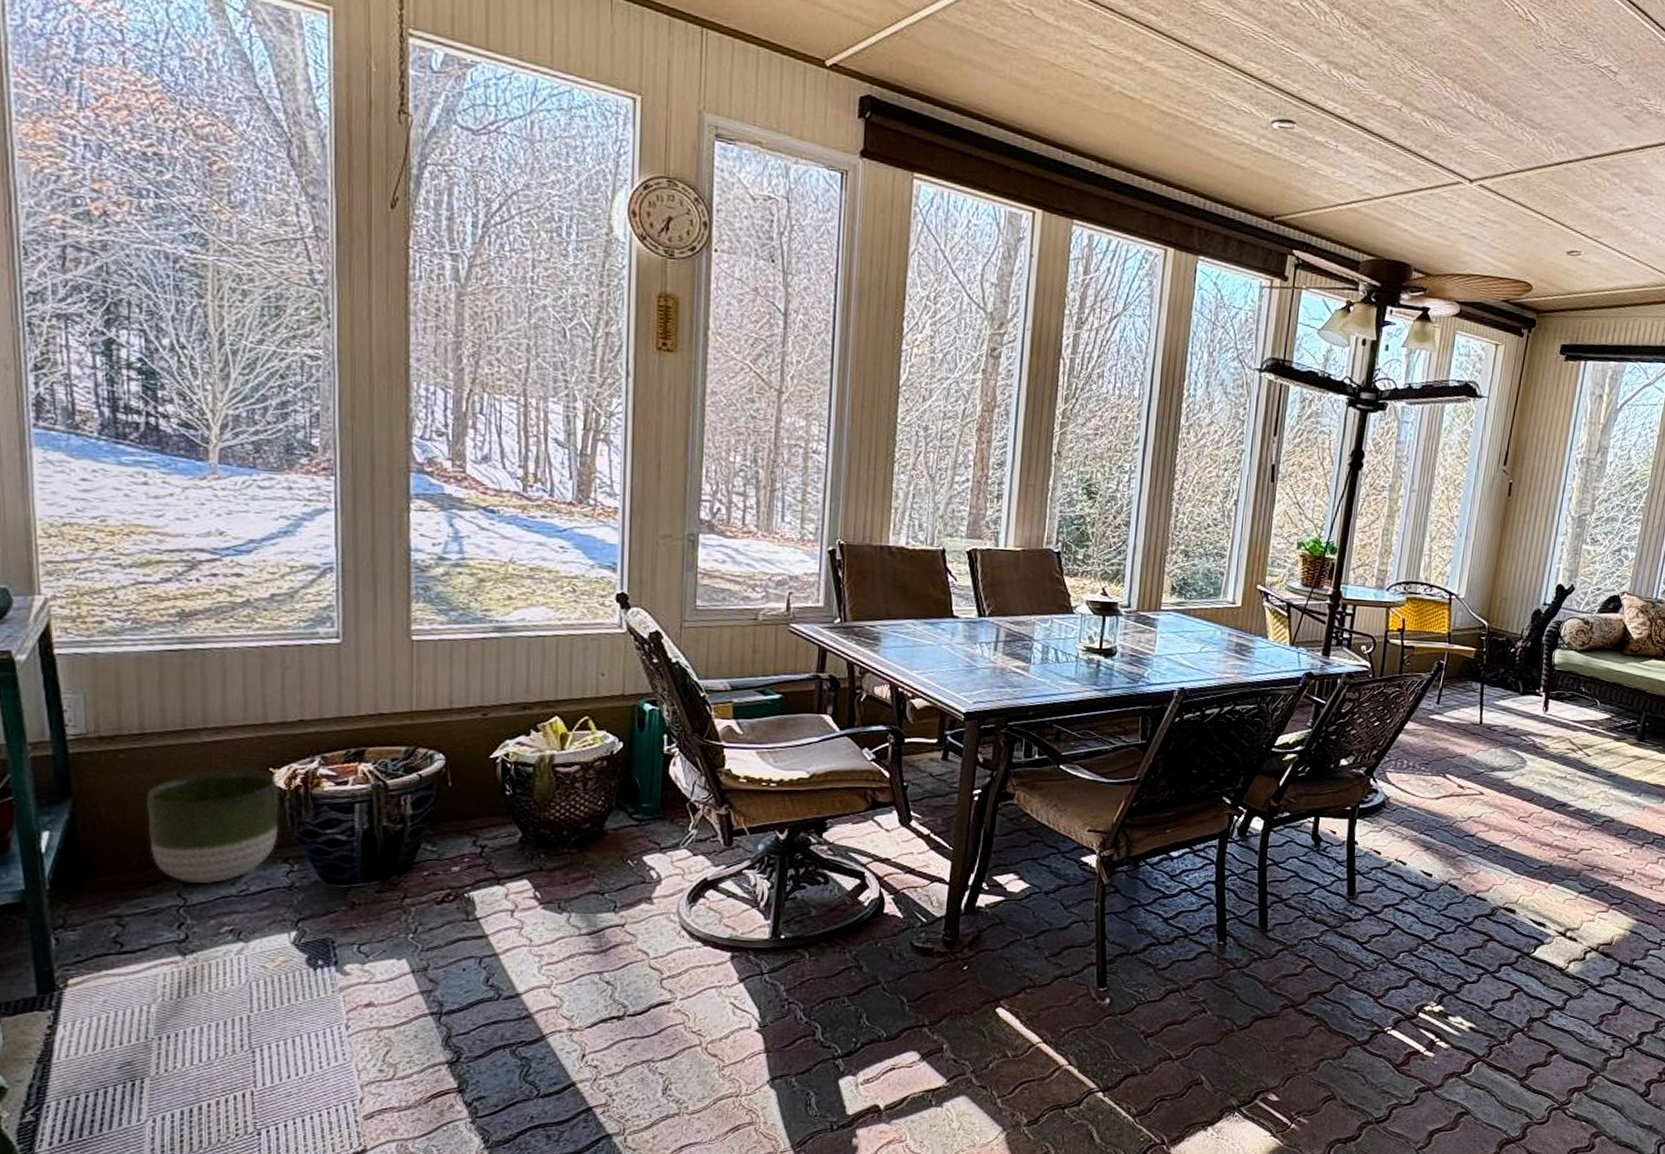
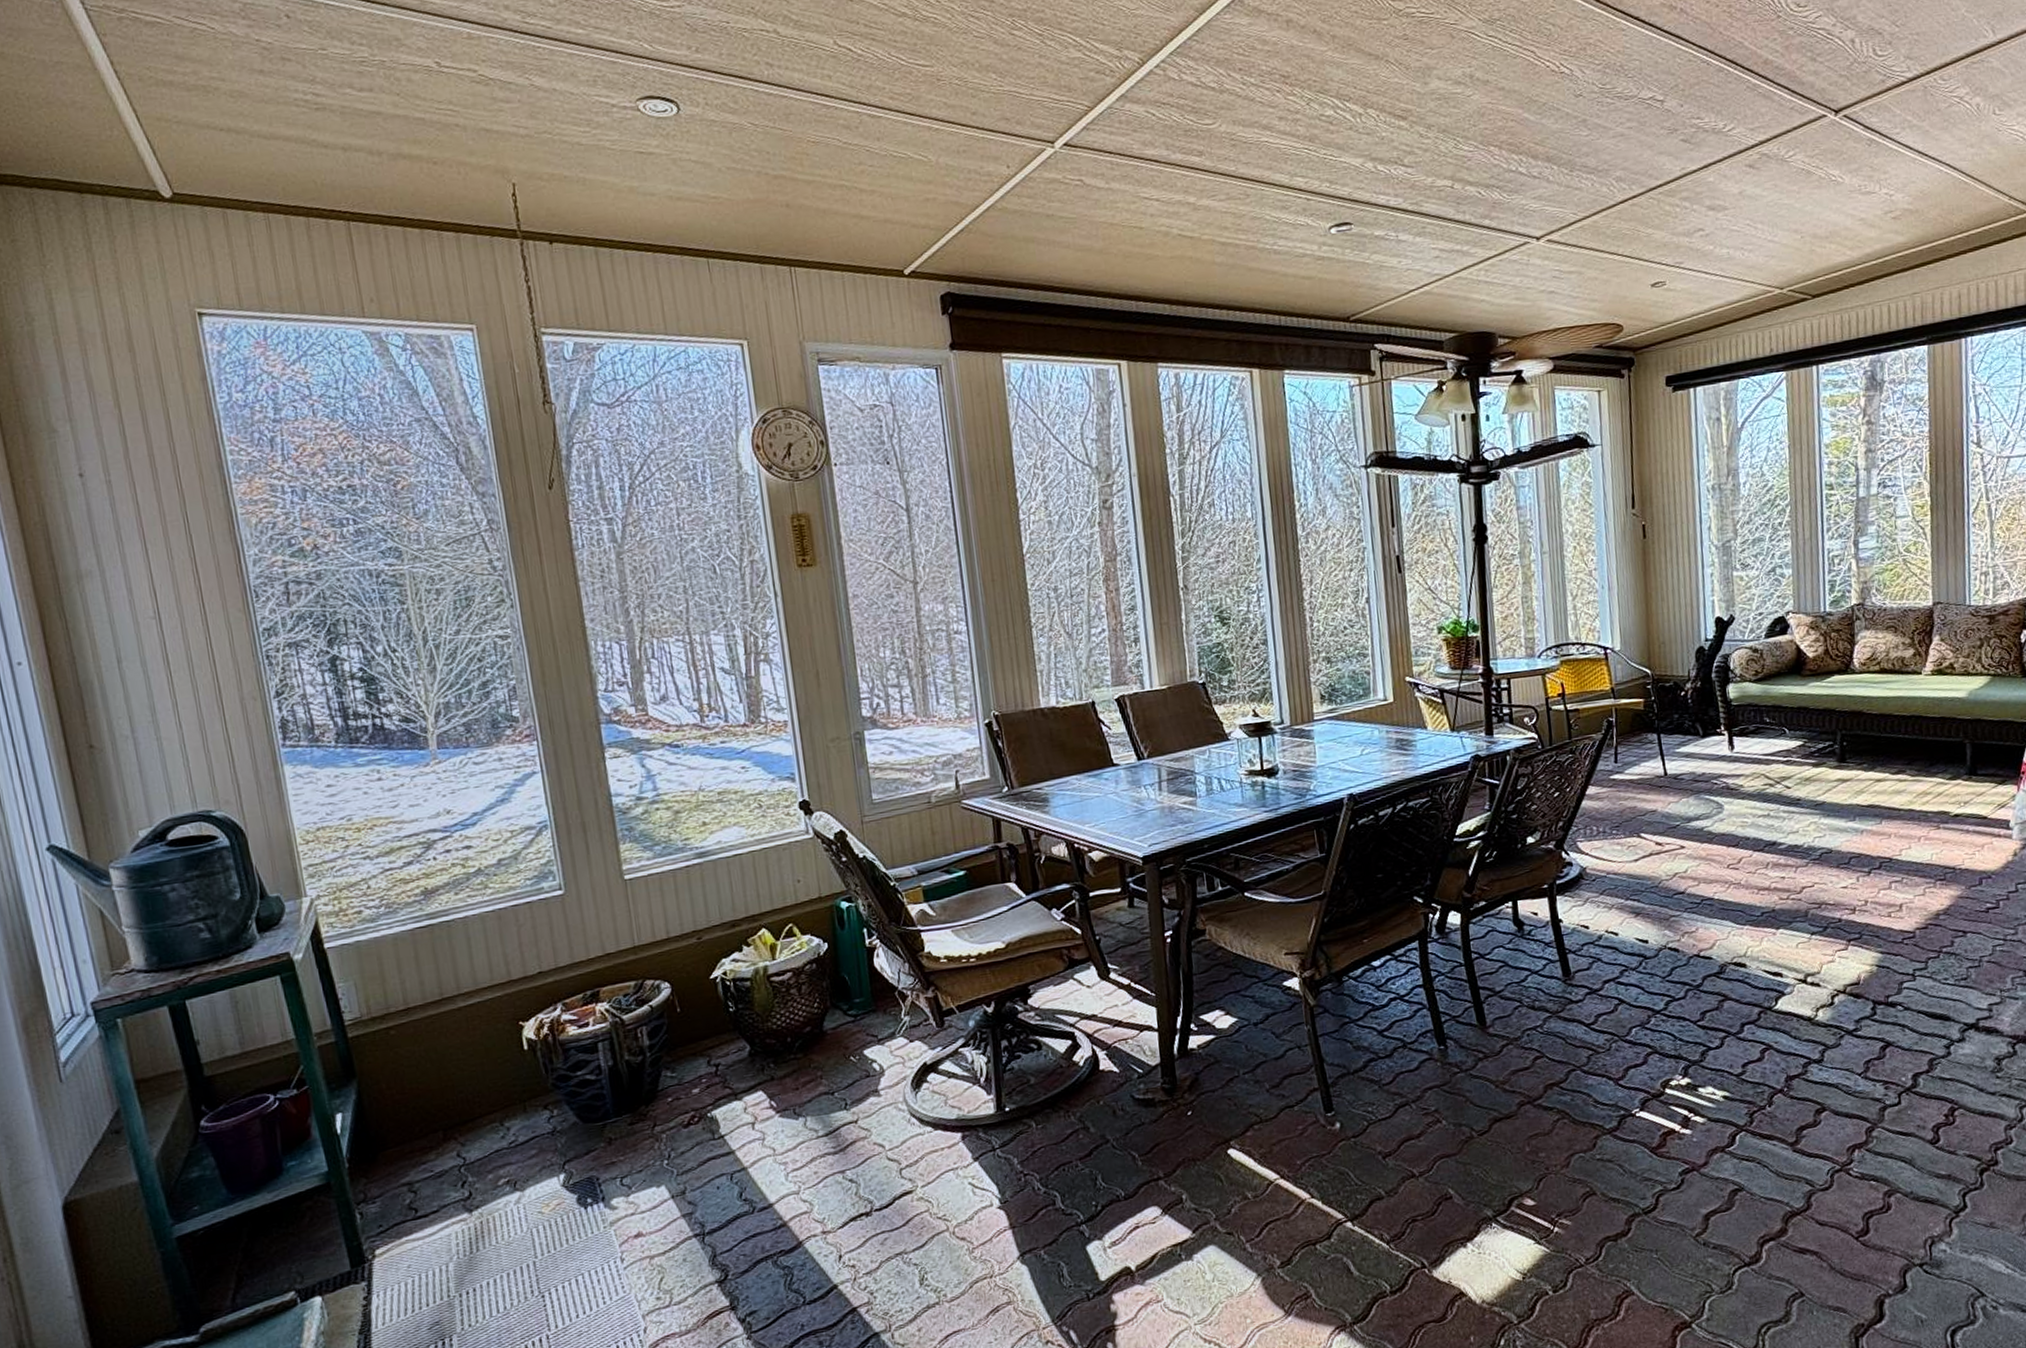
planter: present [147,769,279,884] -> none [418,1025,536,1142]

